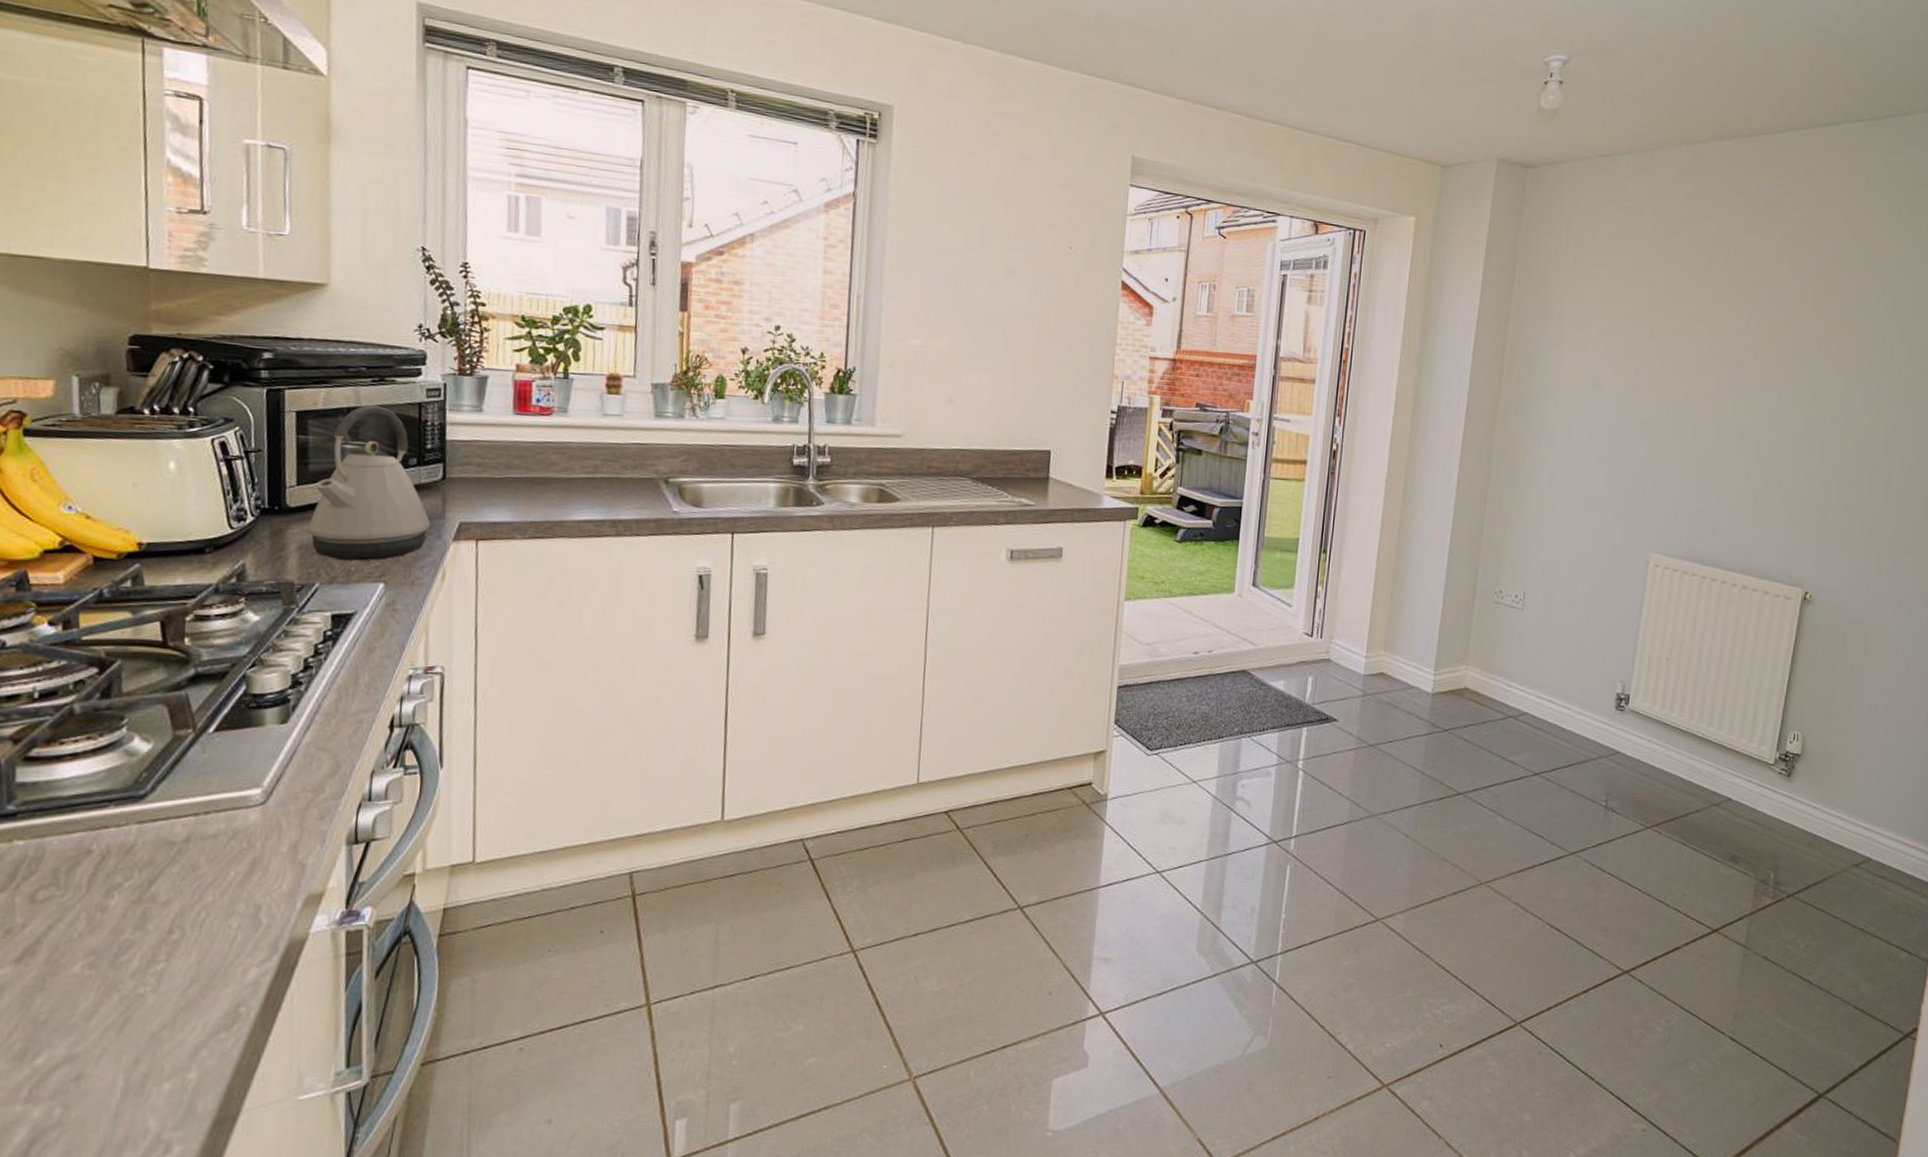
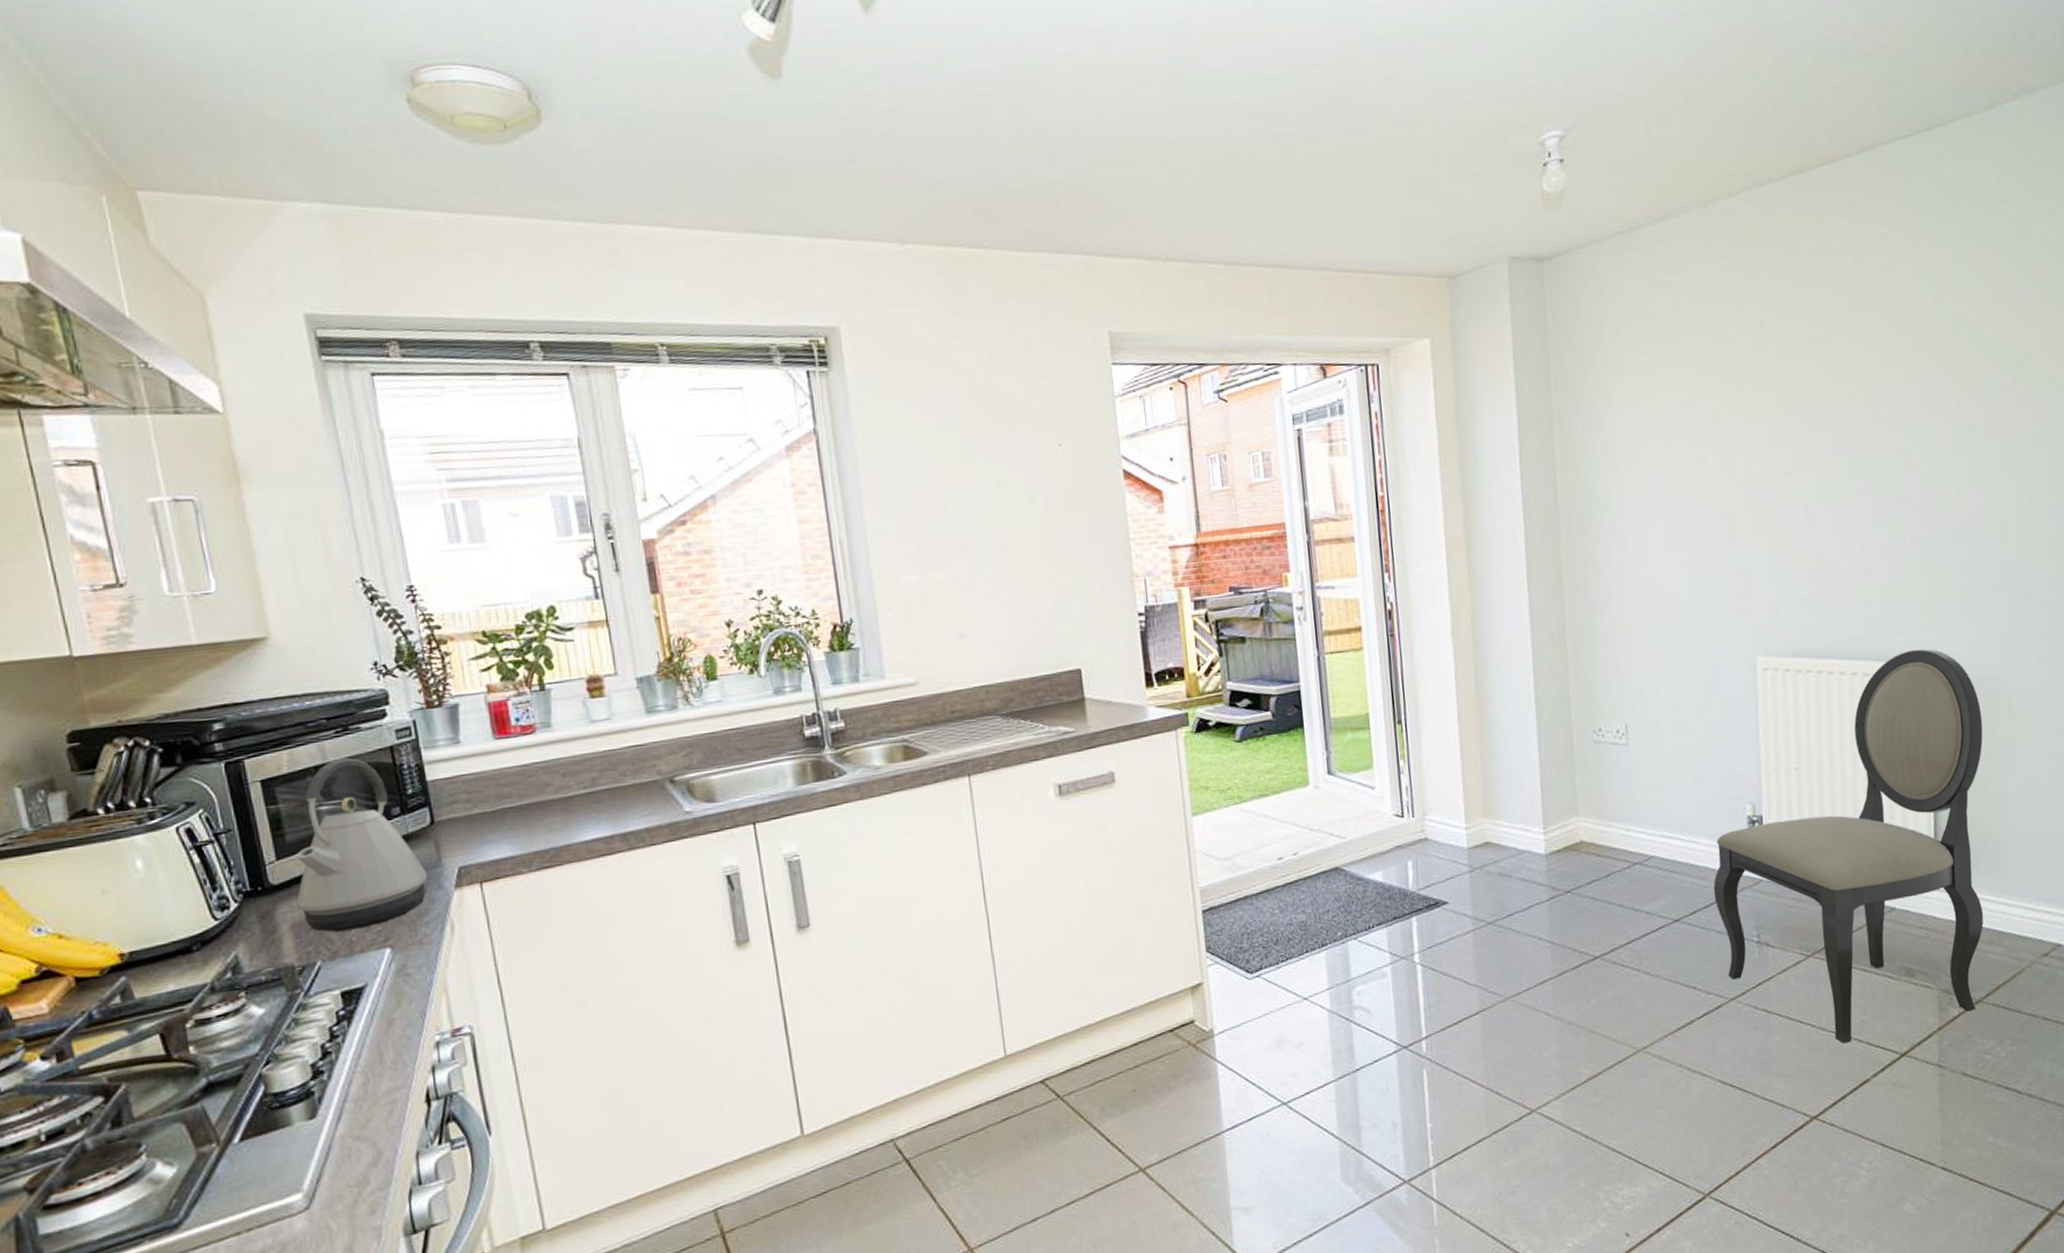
dining chair: none [1573,573,1840,911] -> present [1713,649,1984,1044]

